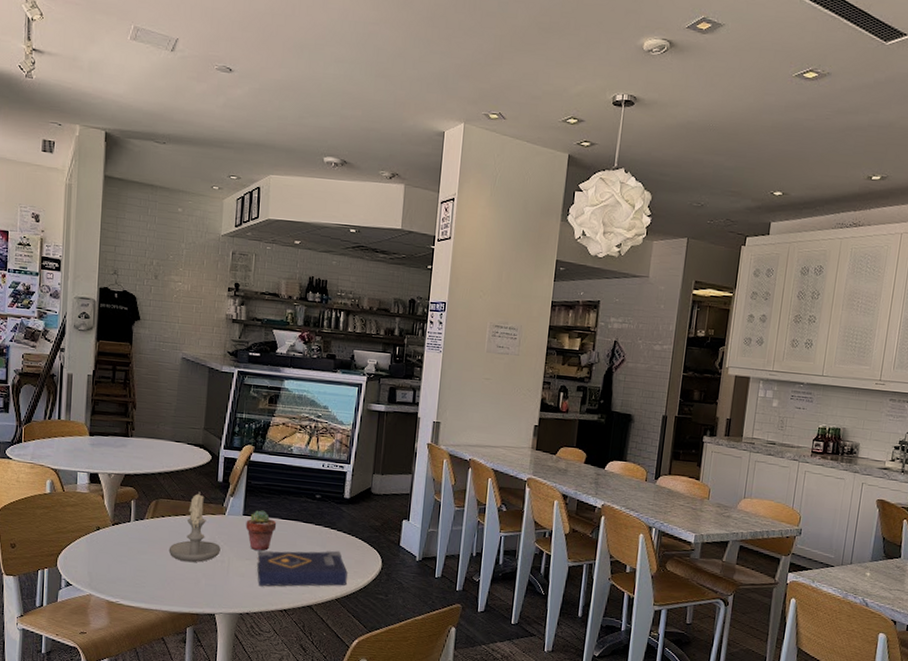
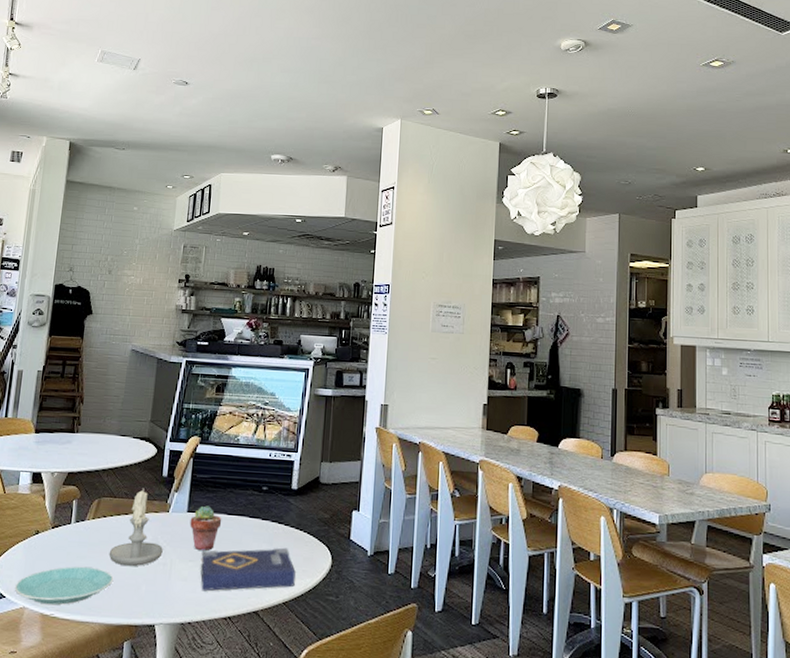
plate: none [80,560,175,594] -> present [14,566,114,605]

